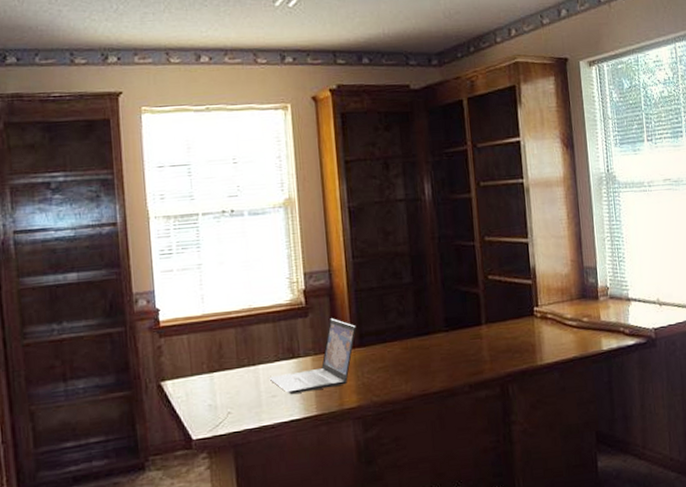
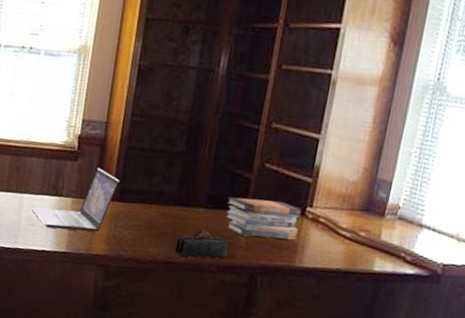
pencil case: none [425,353,476,386] -> present [174,229,228,258]
book stack: none [463,307,532,349] -> present [226,196,303,241]

